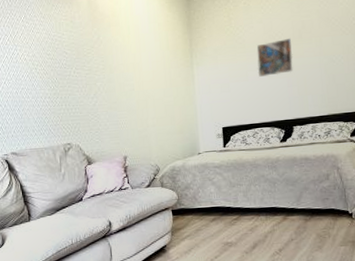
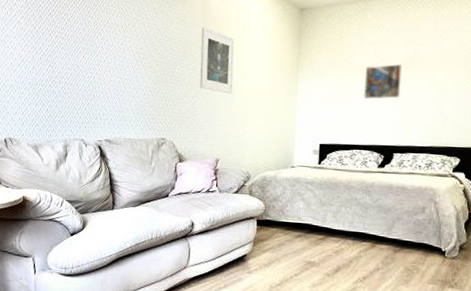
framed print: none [91,25,131,90] -> present [199,26,235,94]

